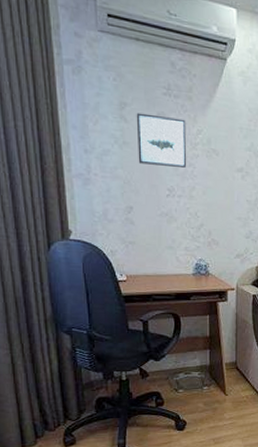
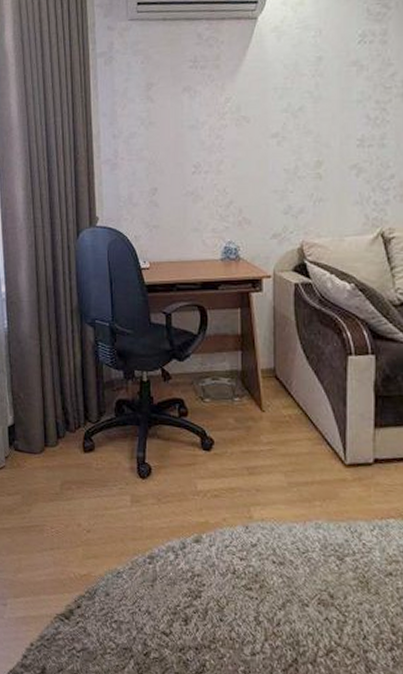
wall art: present [136,112,187,168] -> none [162,89,214,142]

